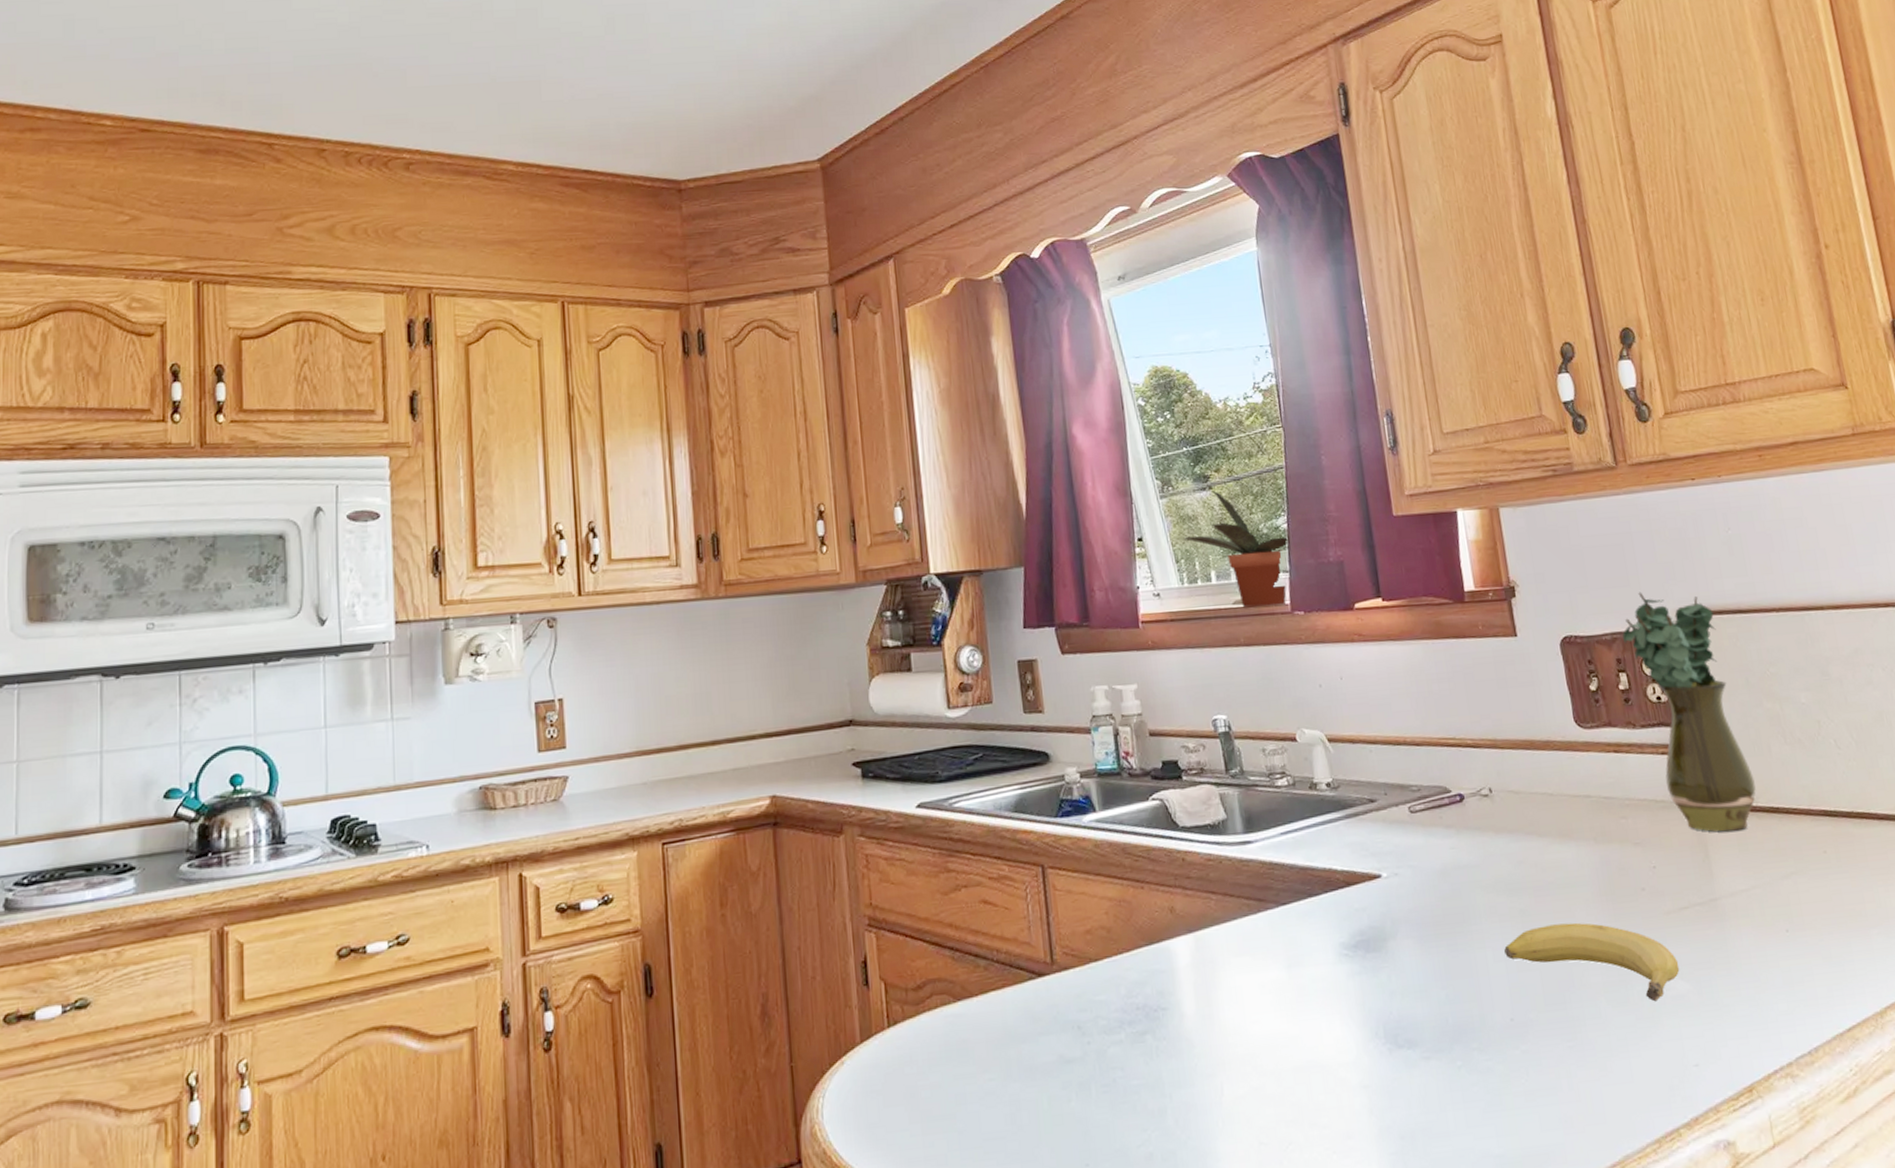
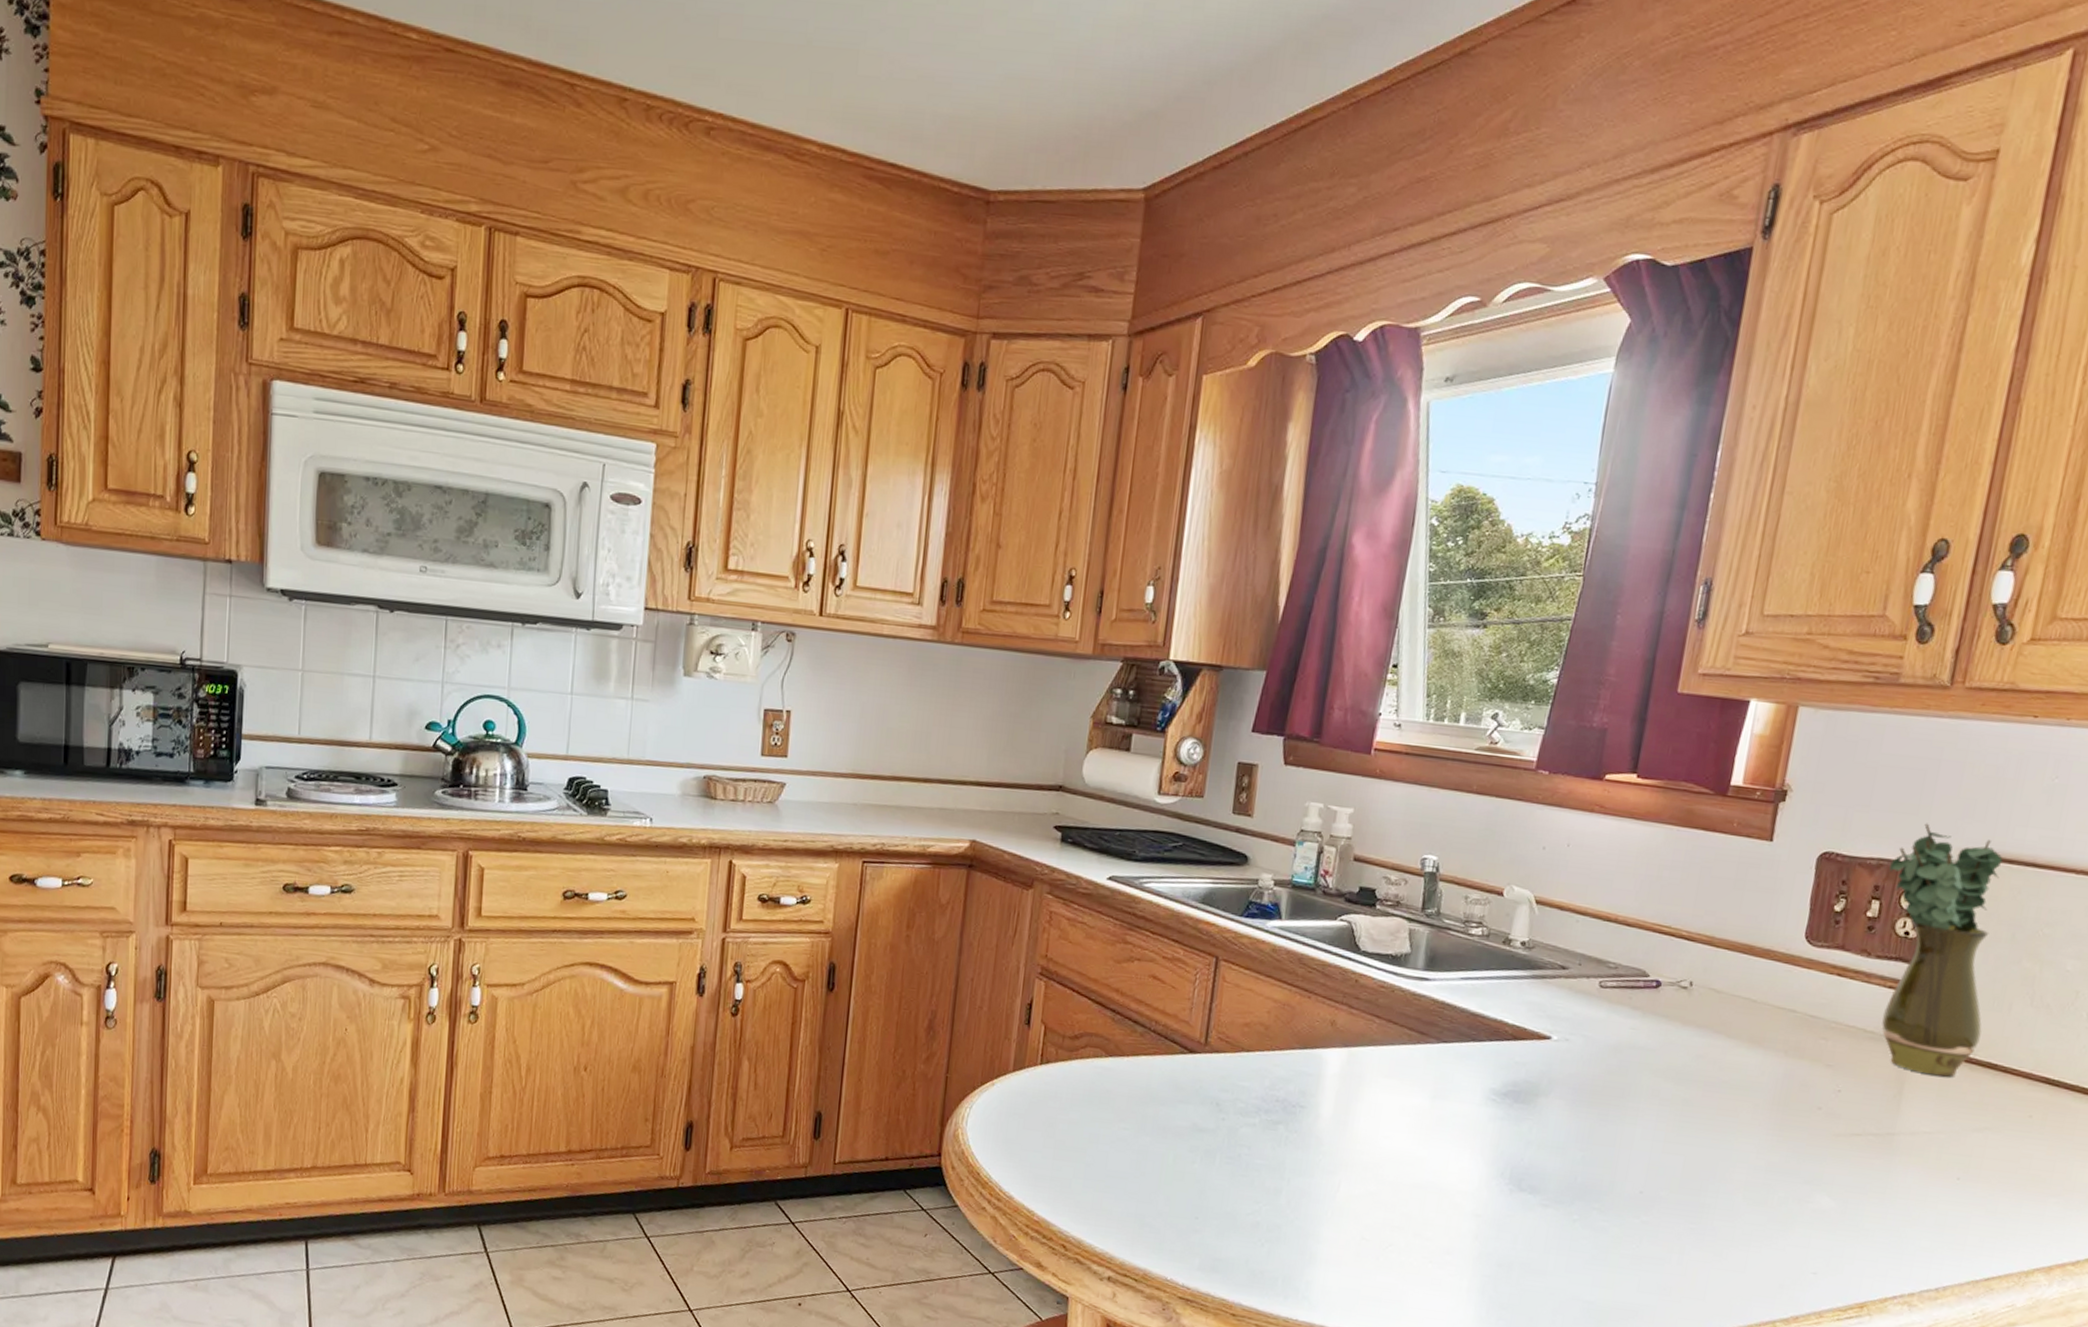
potted plant: present [1183,489,1287,609] -> none [1441,628,1553,762]
fruit: present [1504,922,1680,1002] -> none [1654,1118,1832,1210]

